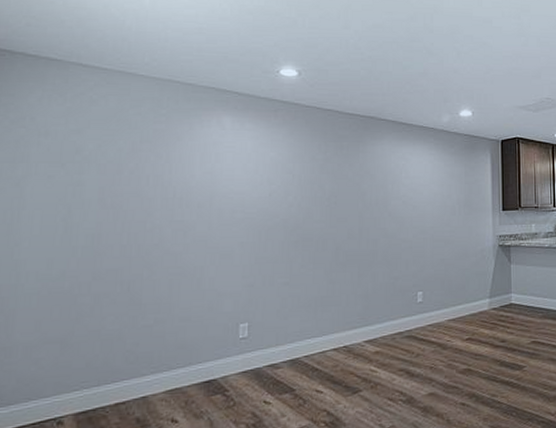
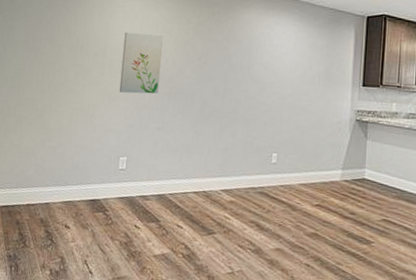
wall art: none [233,176,285,248] -> present [119,32,164,94]

